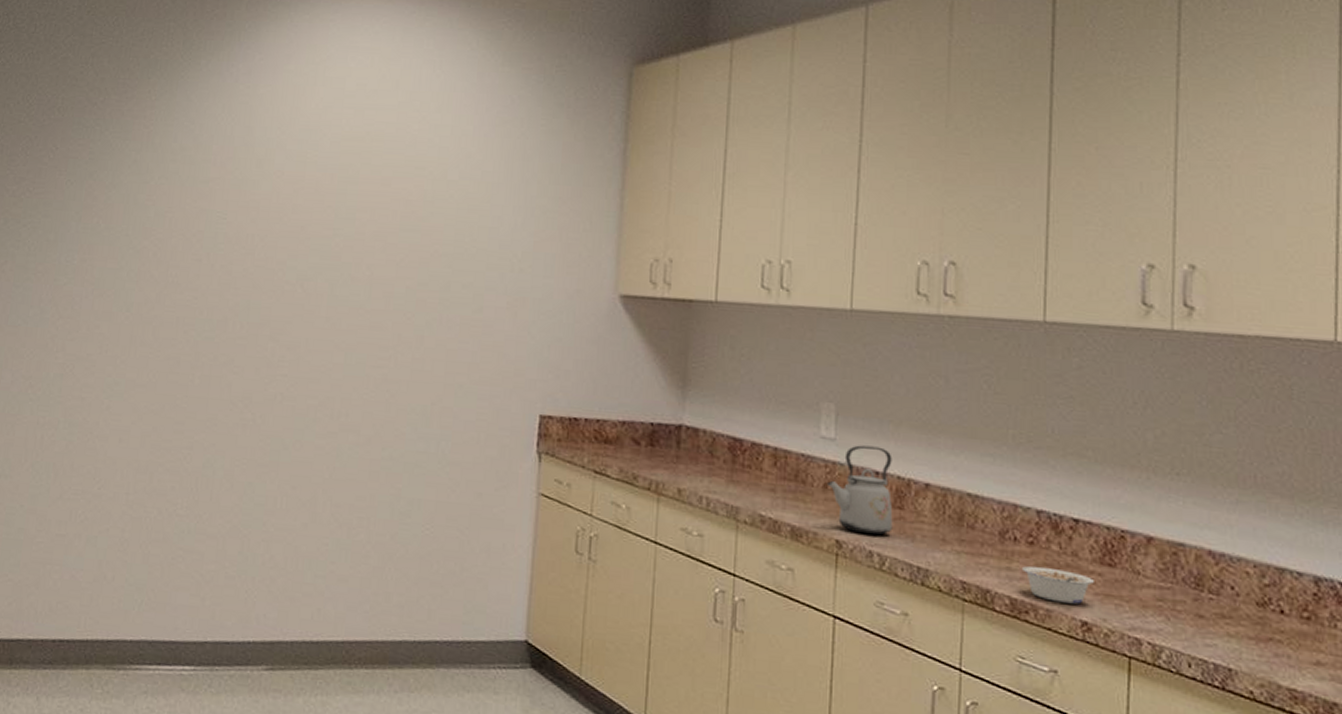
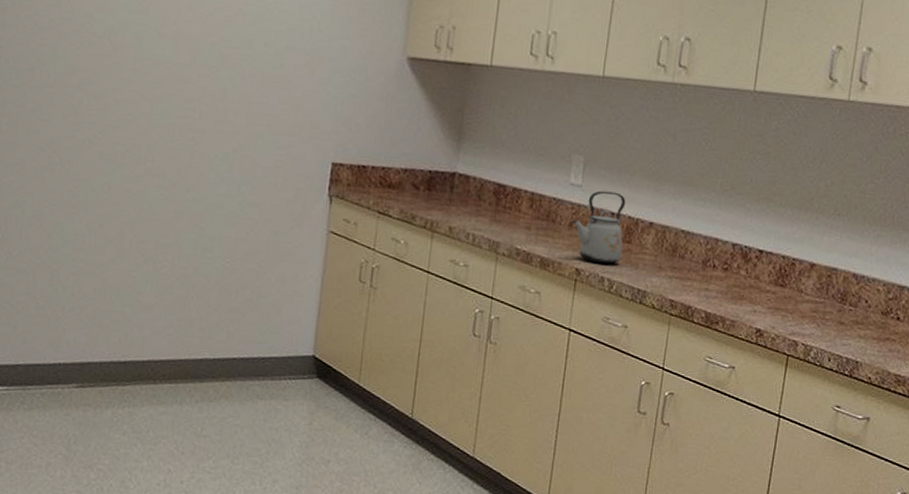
legume: present [1023,565,1094,605] -> none [717,287,769,316]

